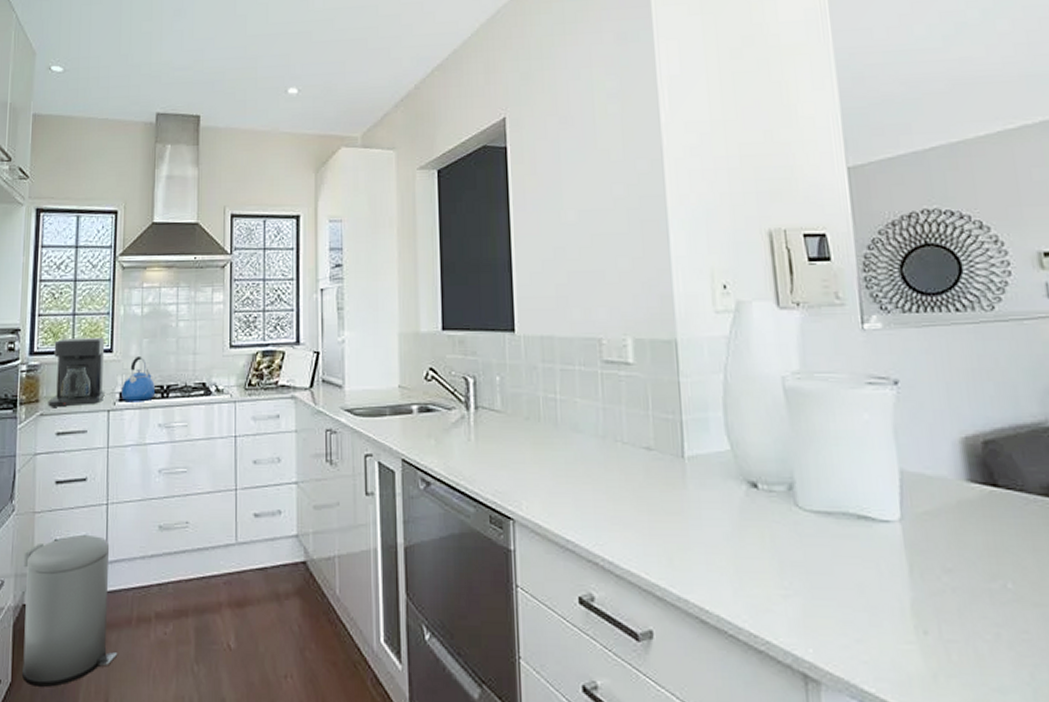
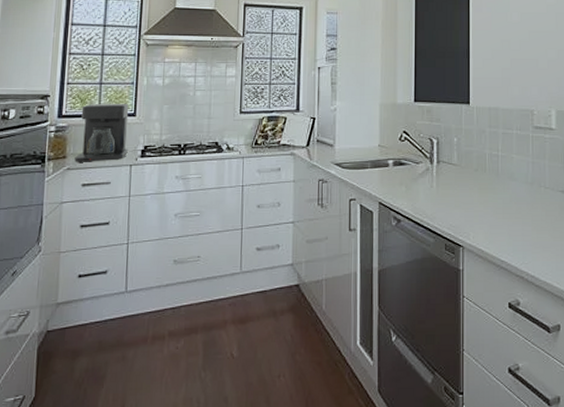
pedal bin: present [22,535,118,687] -> none [45,270,135,399]
kettle: present [121,357,156,402] -> none [143,120,174,158]

